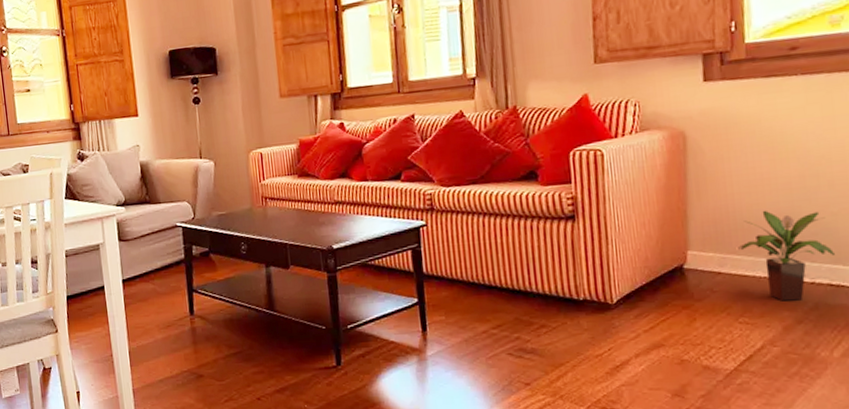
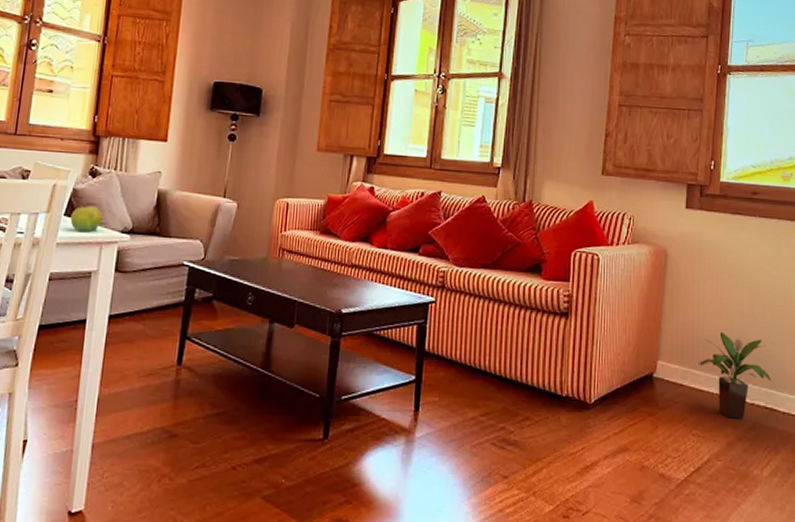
fruit: none [70,186,98,212] -> present [70,205,103,233]

